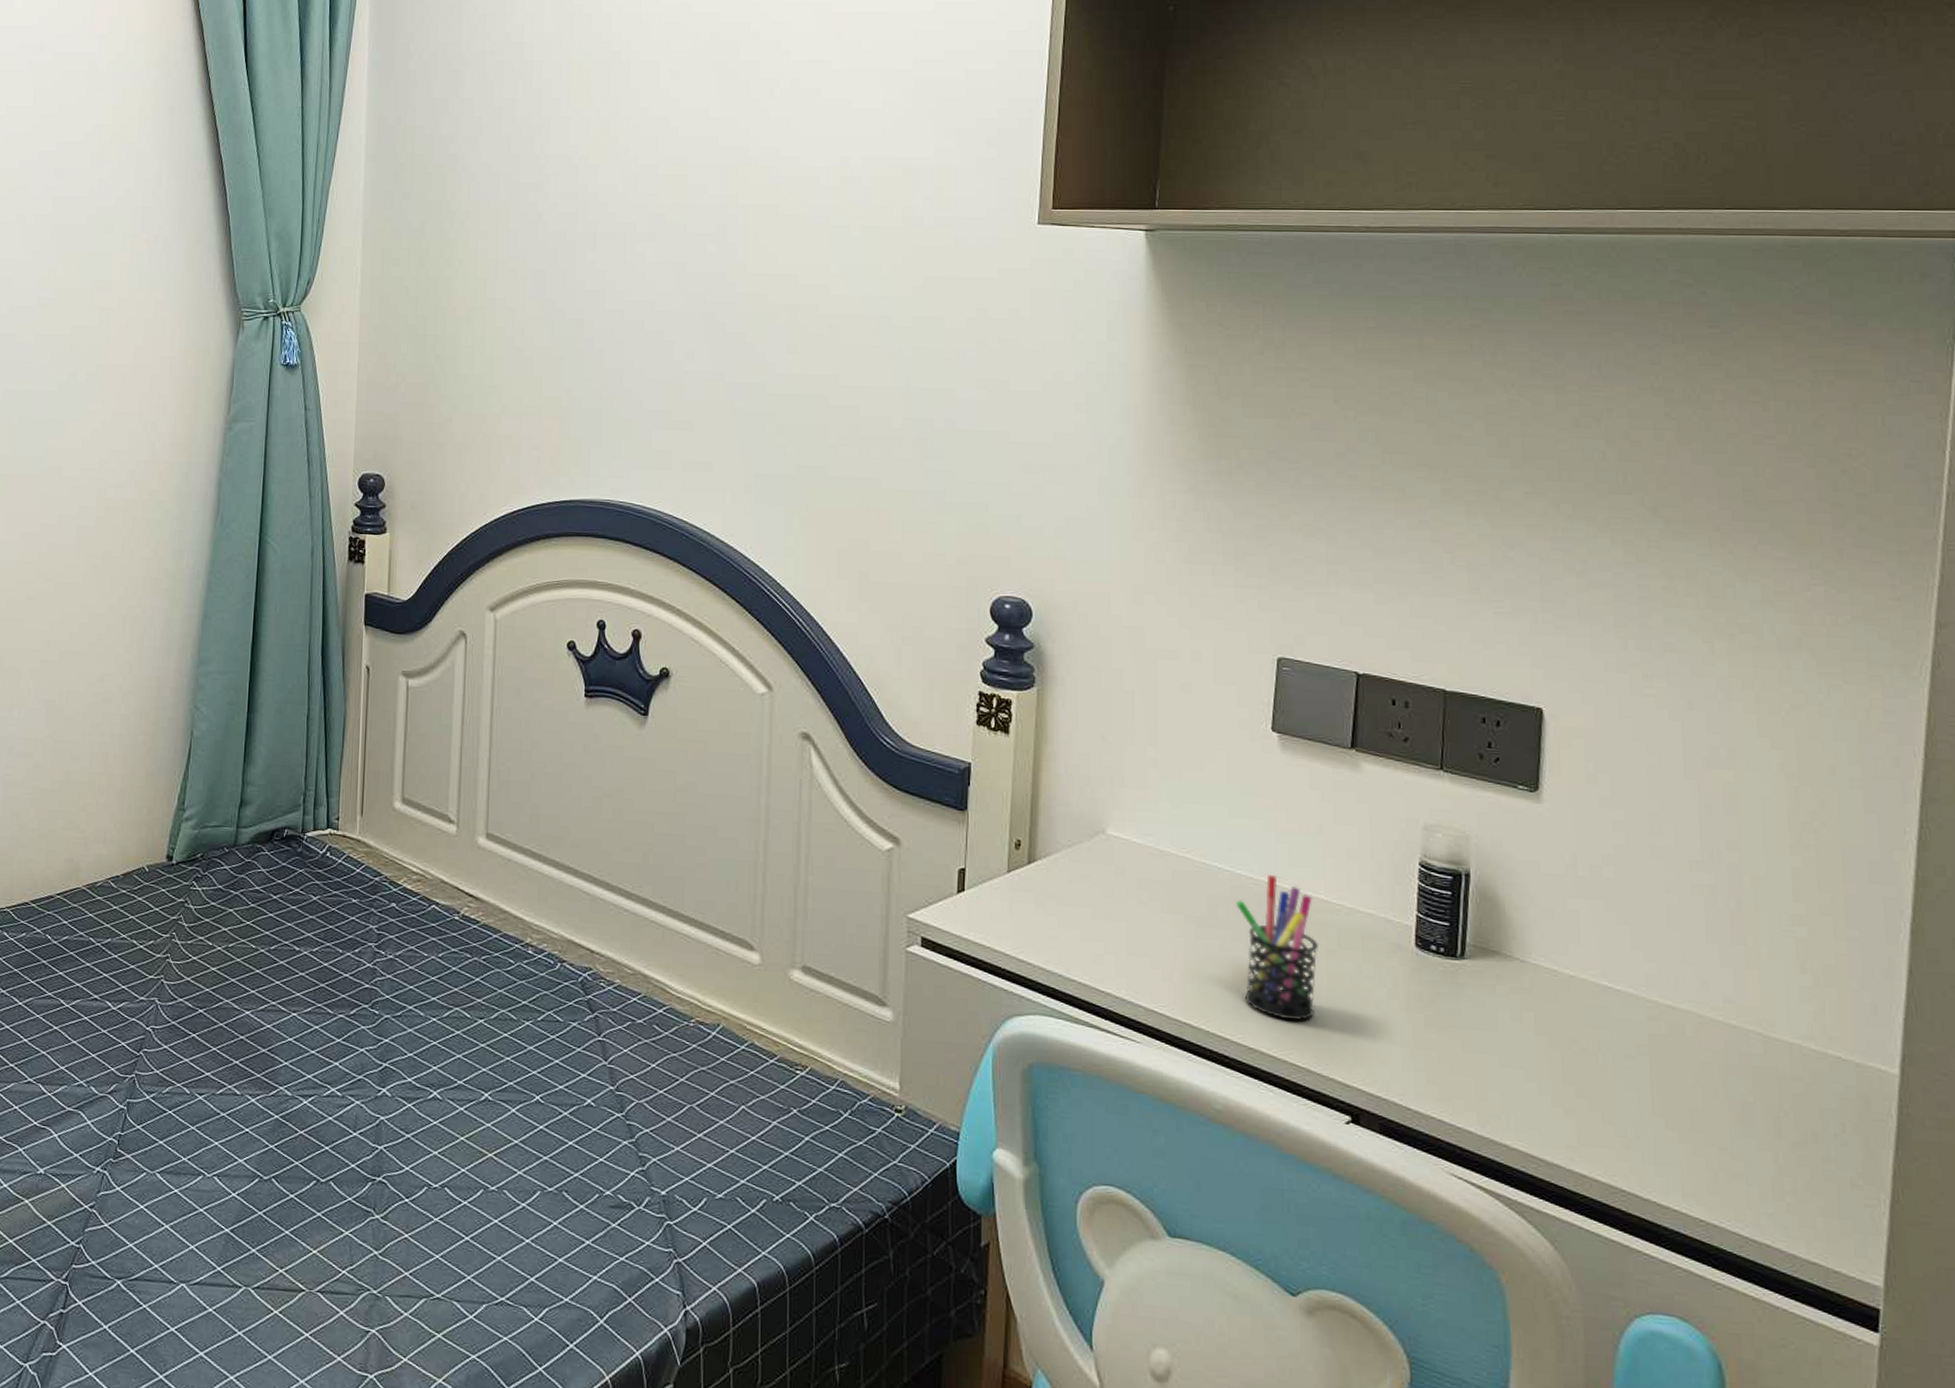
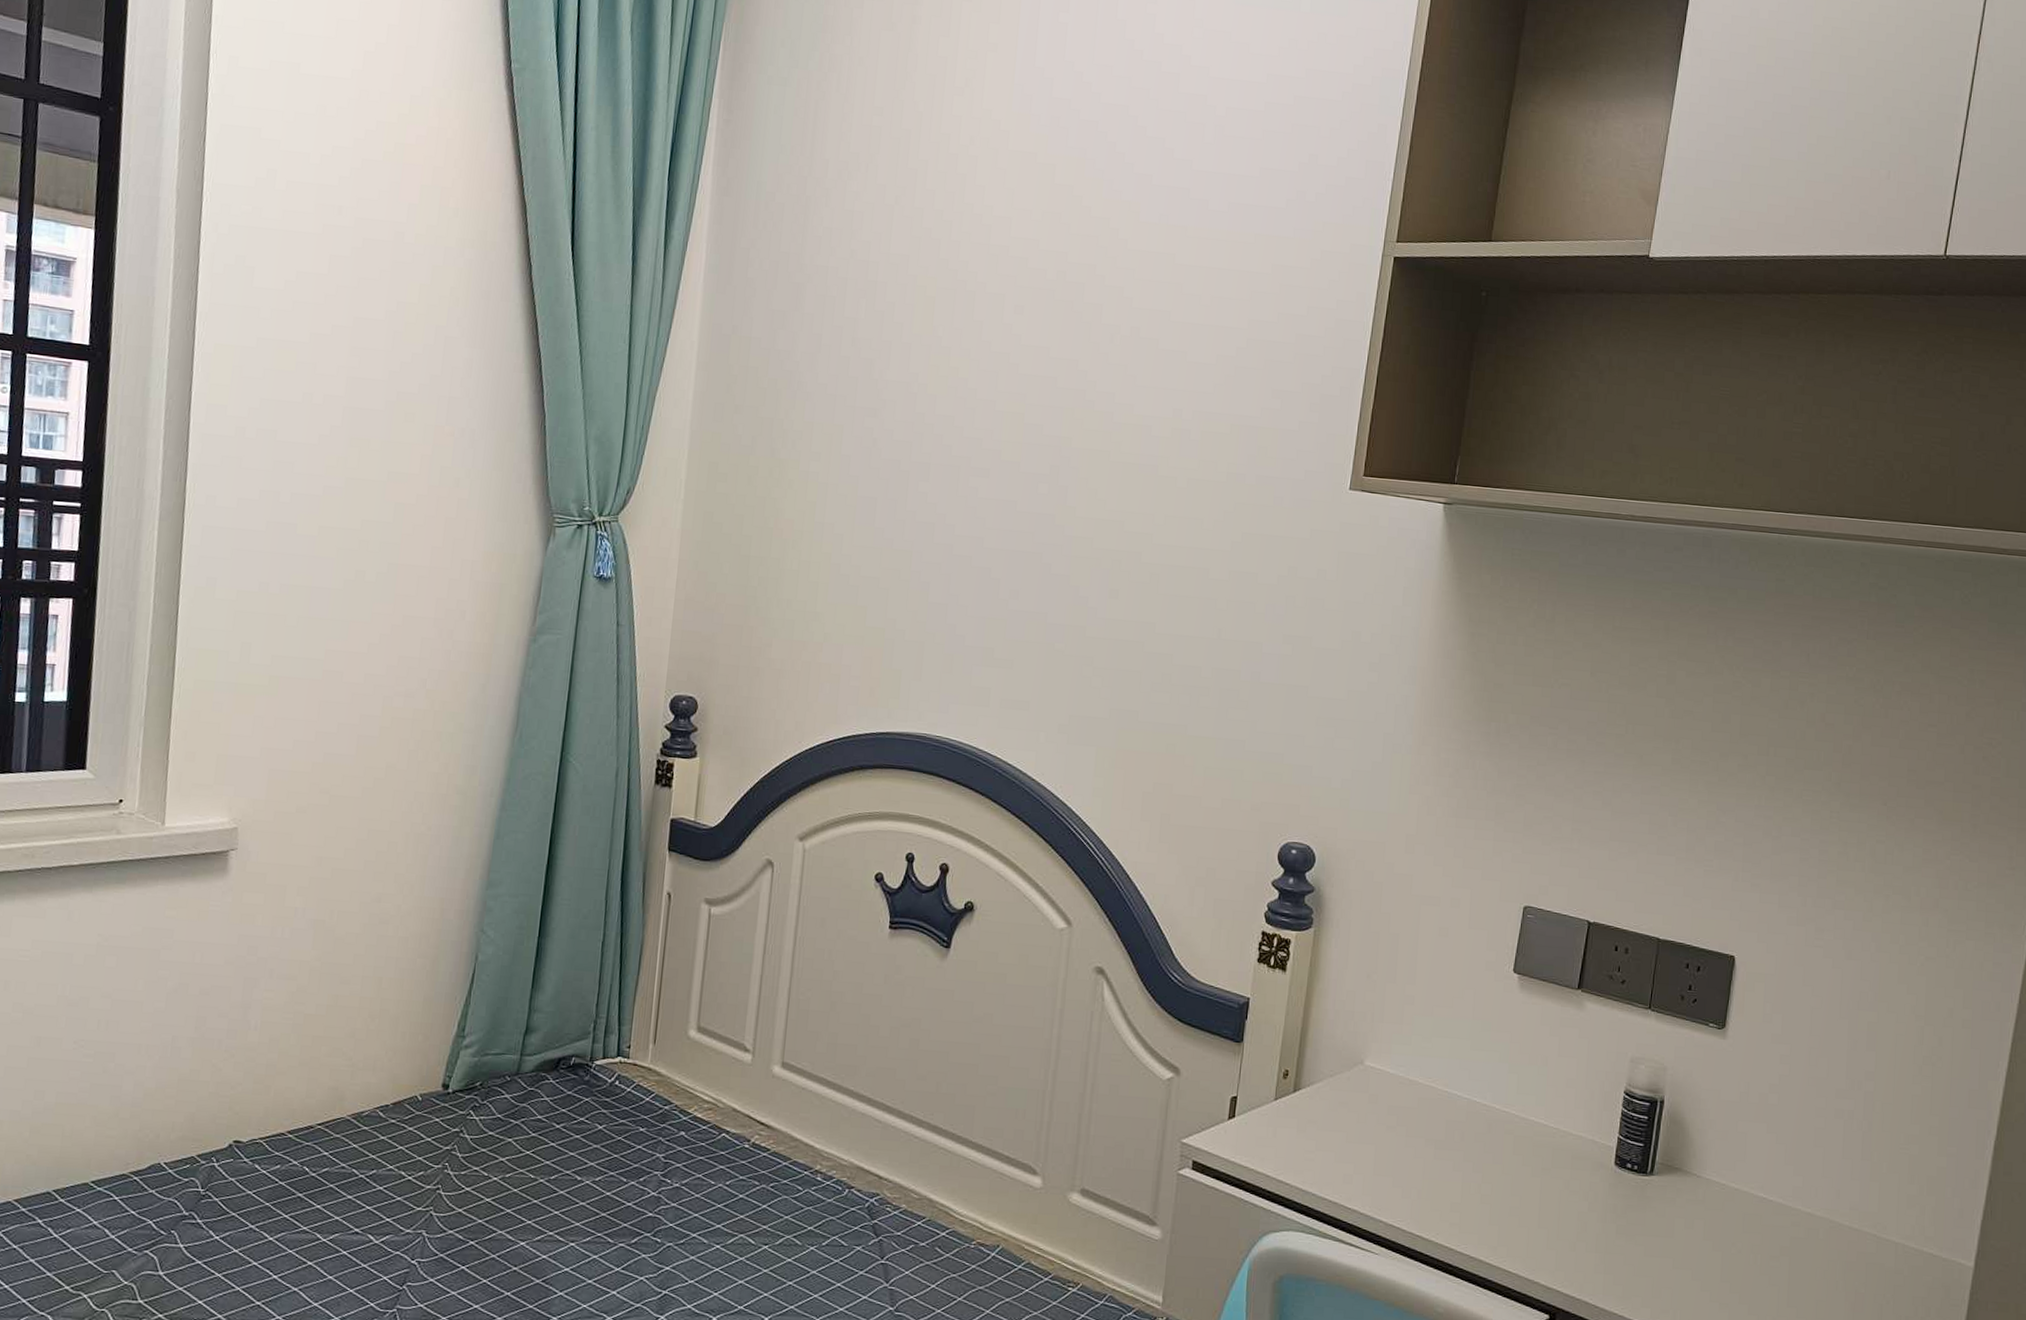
pen holder: present [1236,875,1320,1020] -> none [1470,1102,1537,1231]

